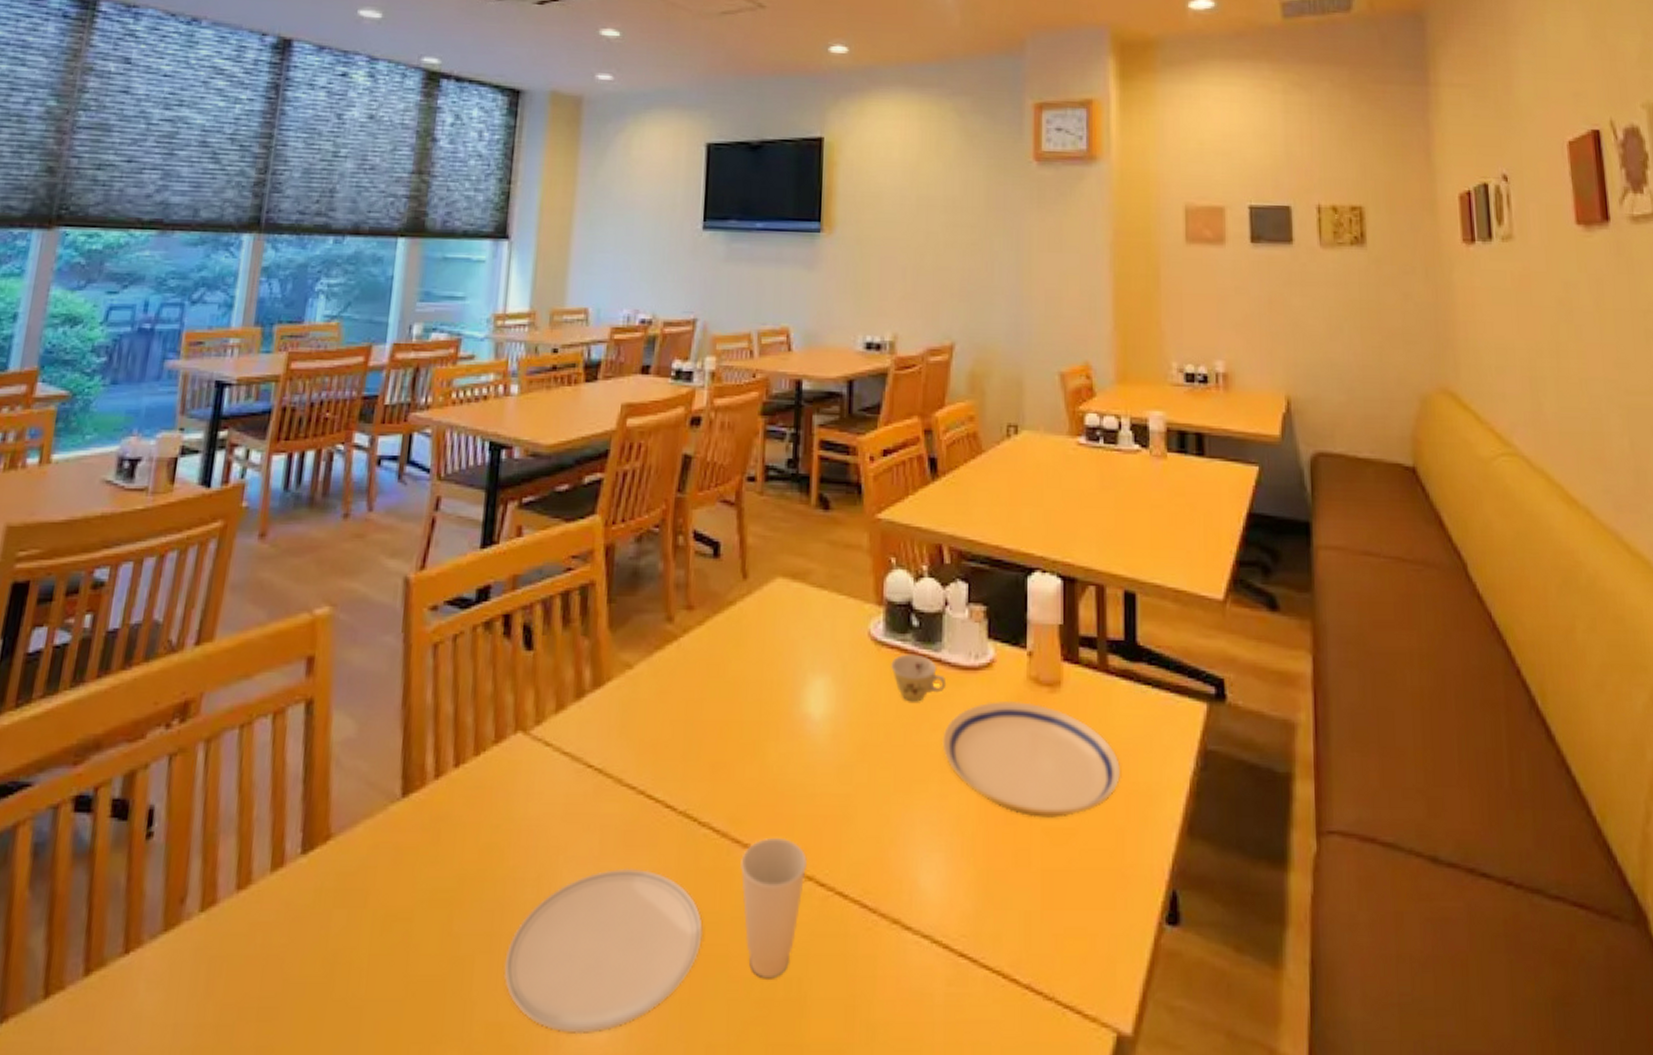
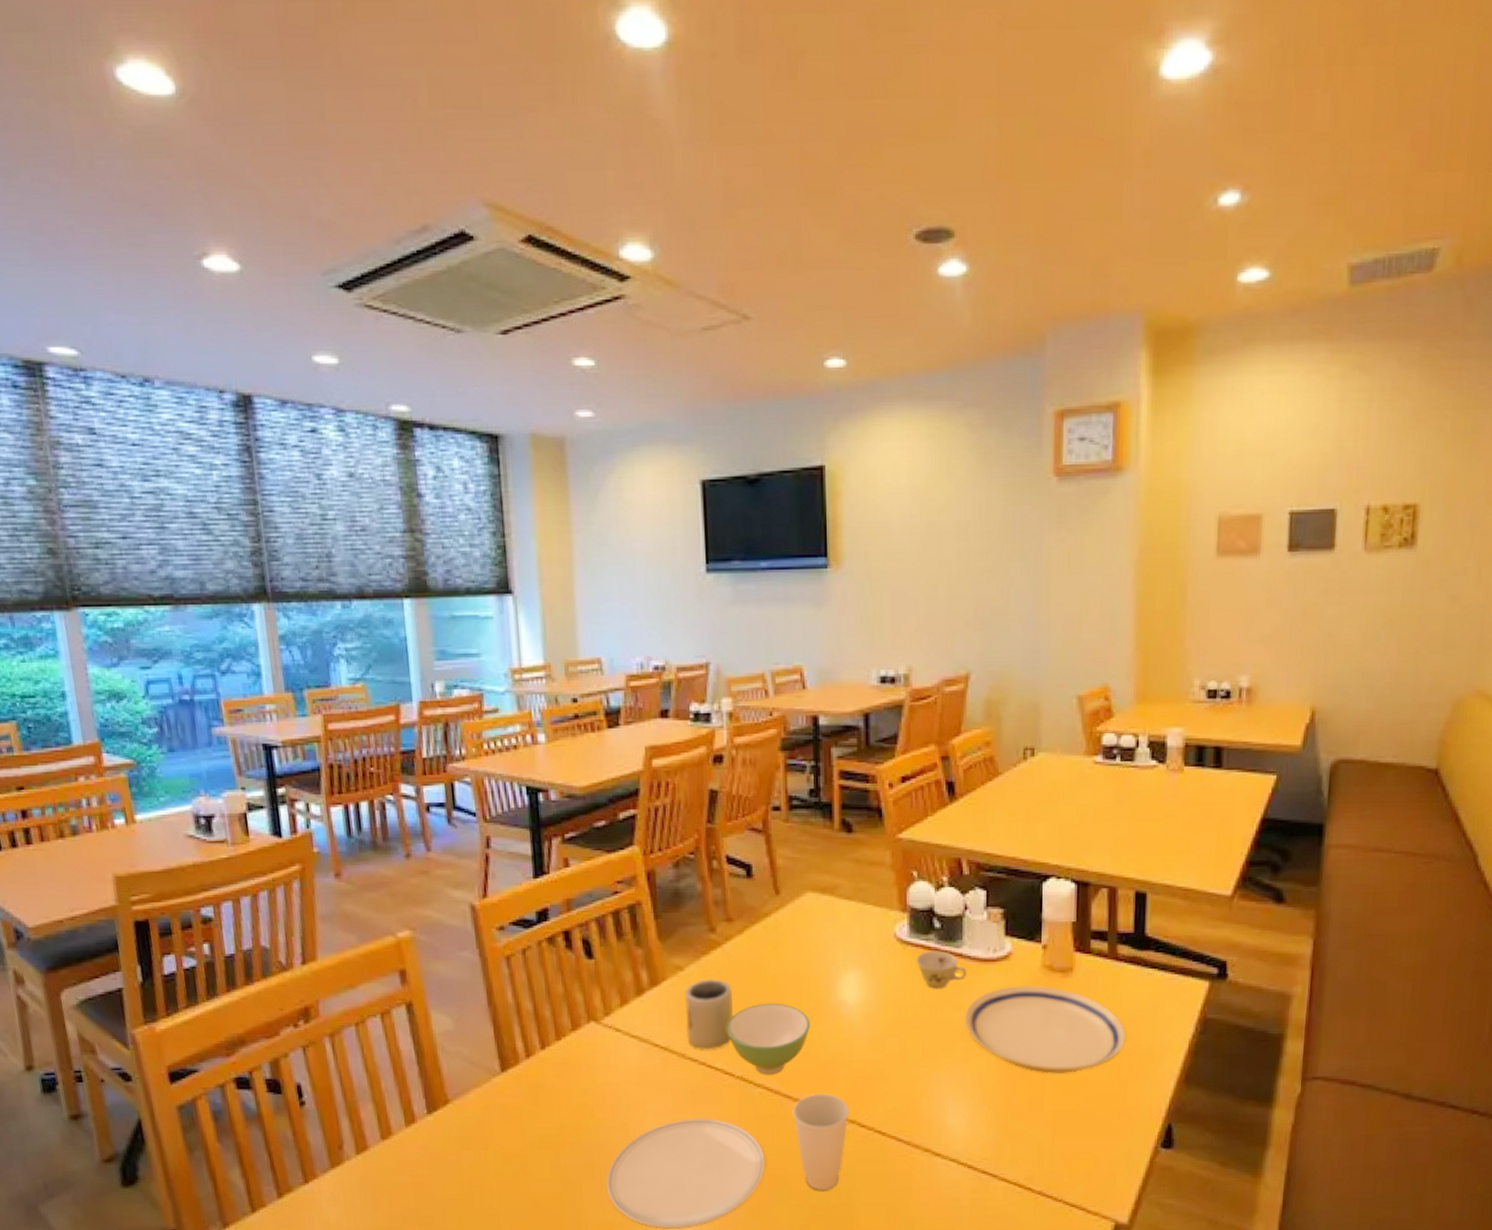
cup: none [627,681,685,774] -> present [684,979,734,1050]
bowl: none [674,714,770,810] -> present [727,1003,811,1075]

